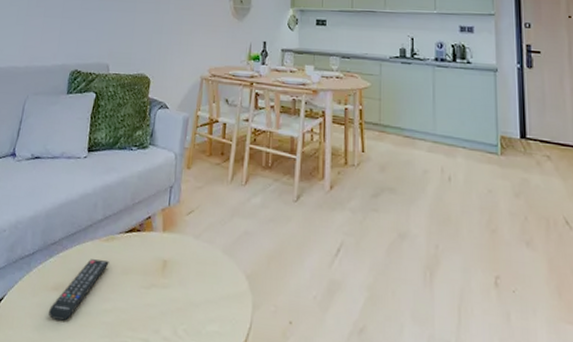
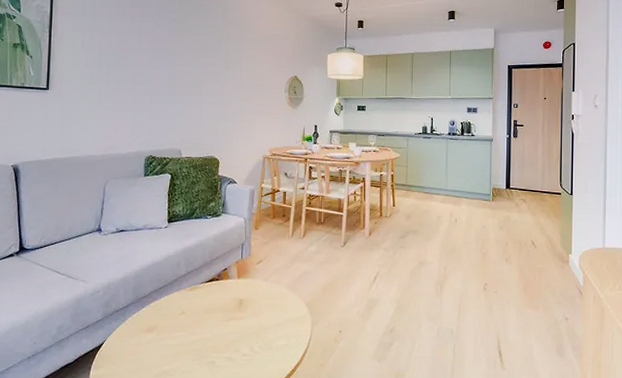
remote control: present [48,259,109,321] -> none [145,305,194,353]

